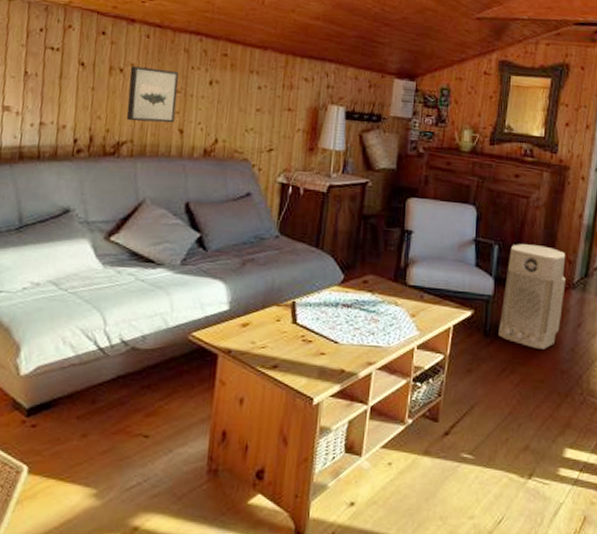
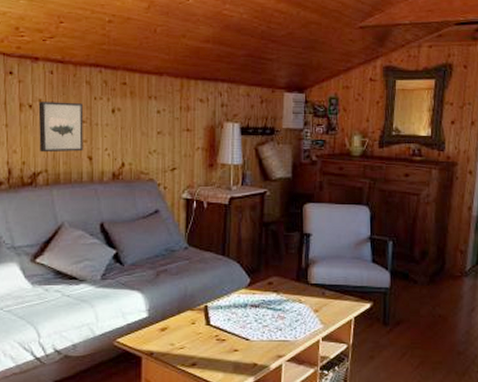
air purifier: present [498,244,566,349] -> none [397,239,458,334]

